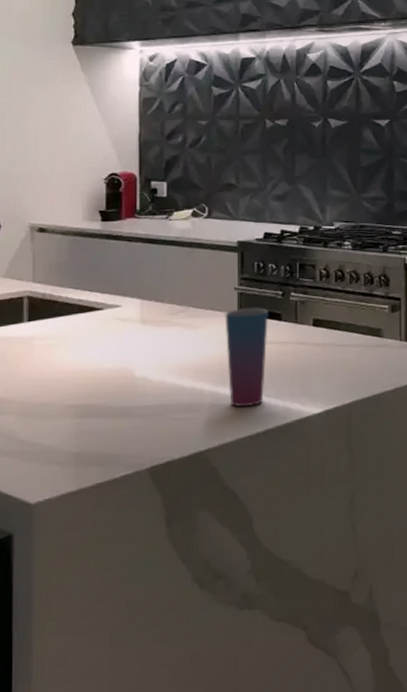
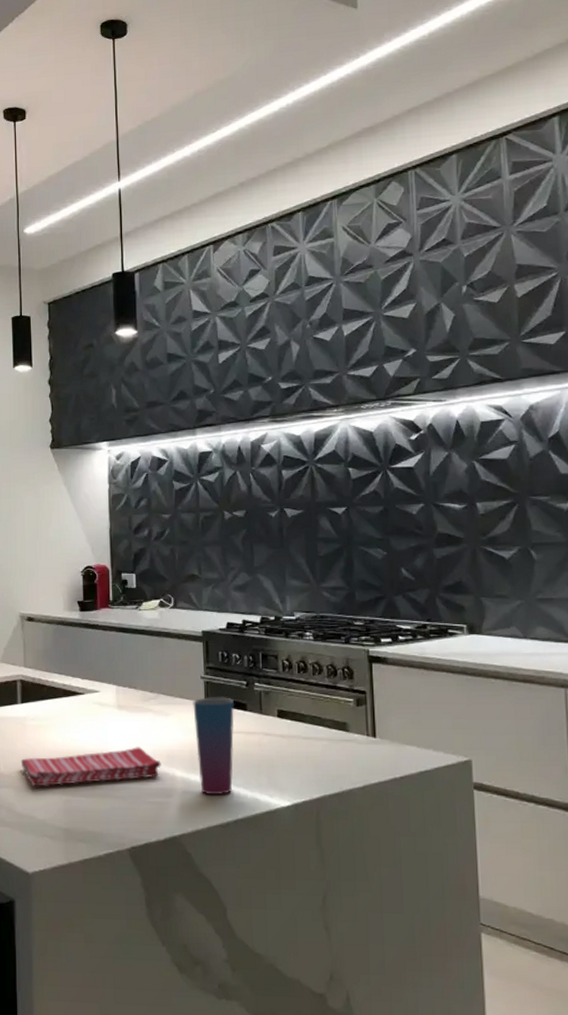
dish towel: none [25,362,188,411] -> present [20,747,161,787]

